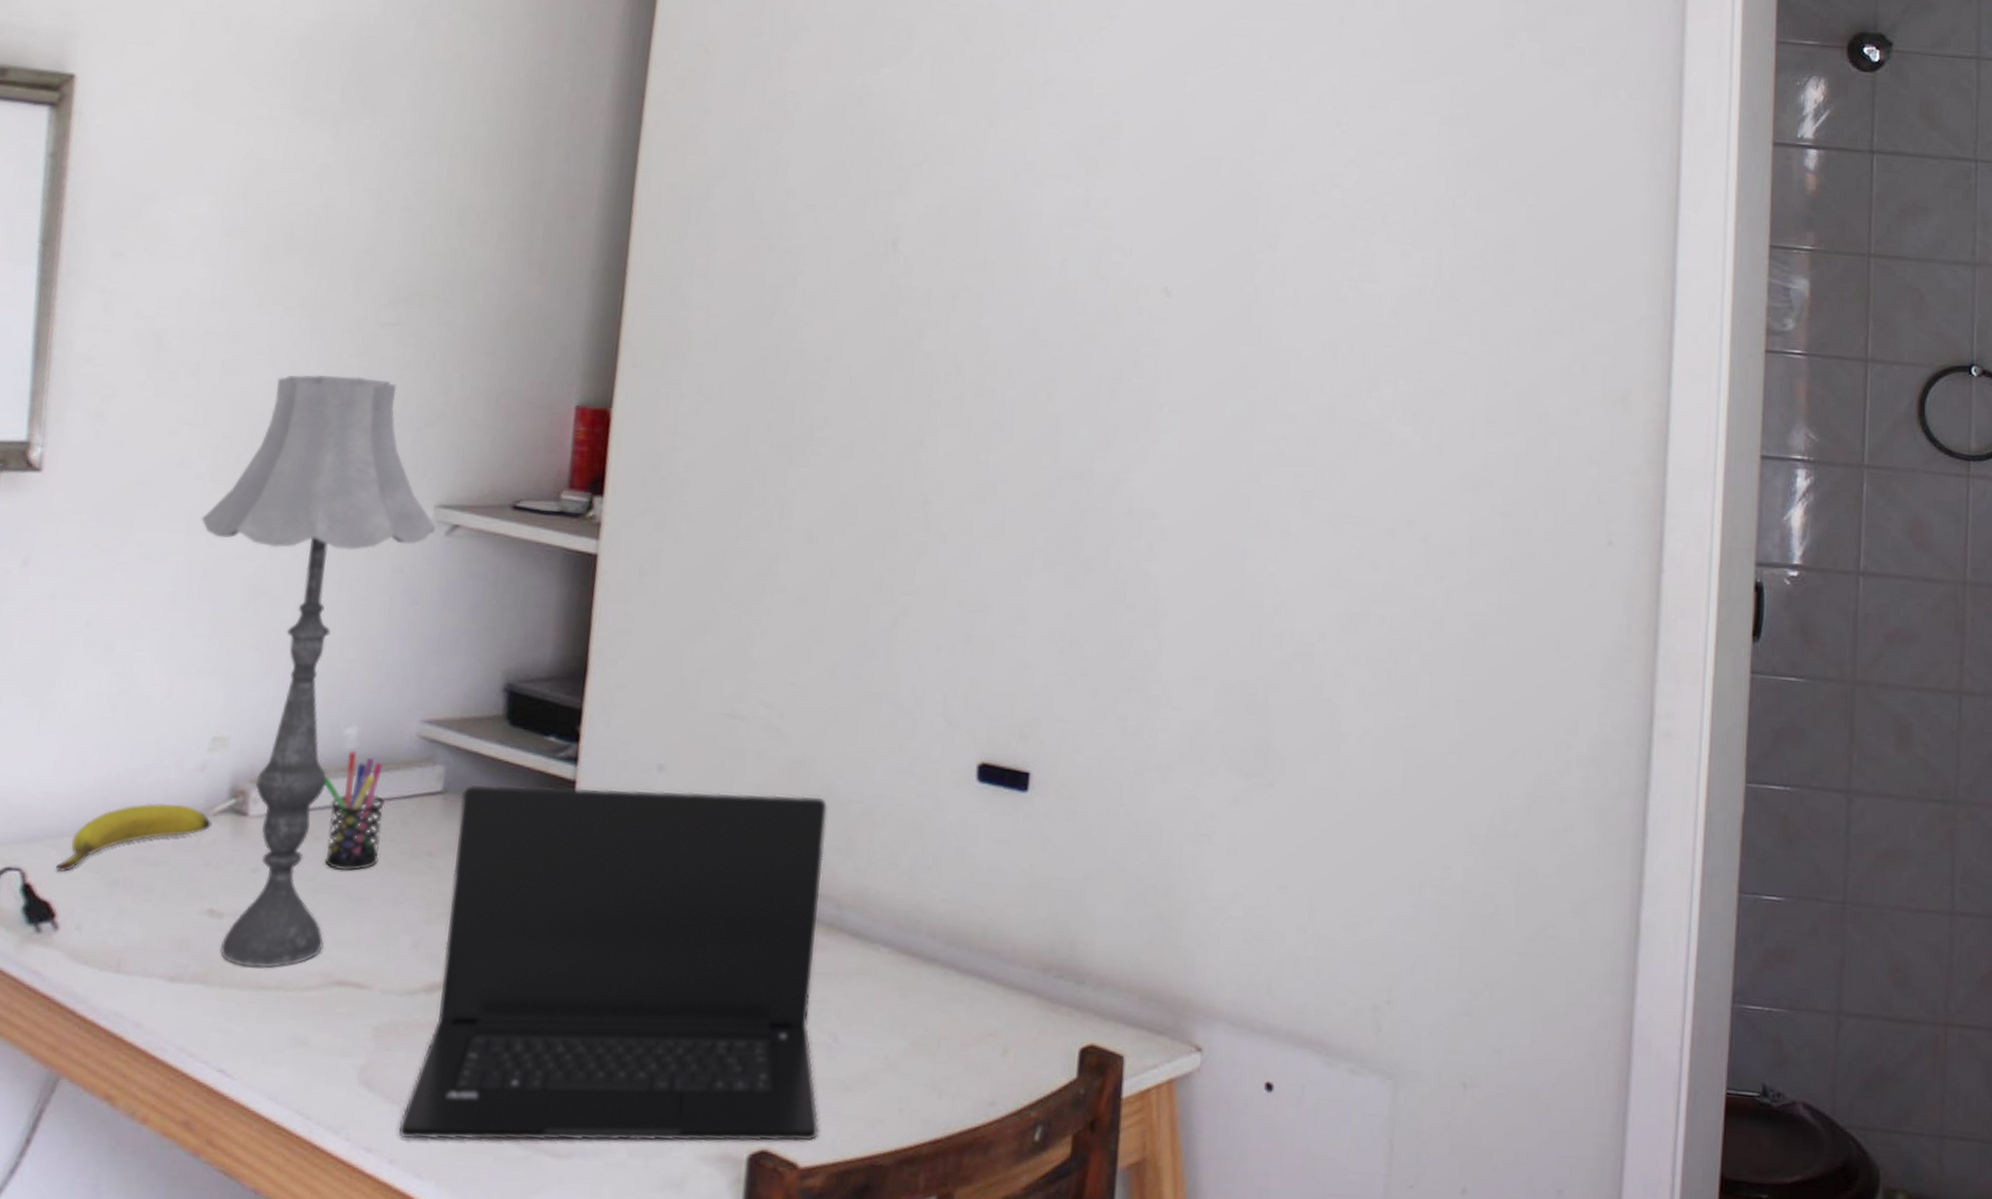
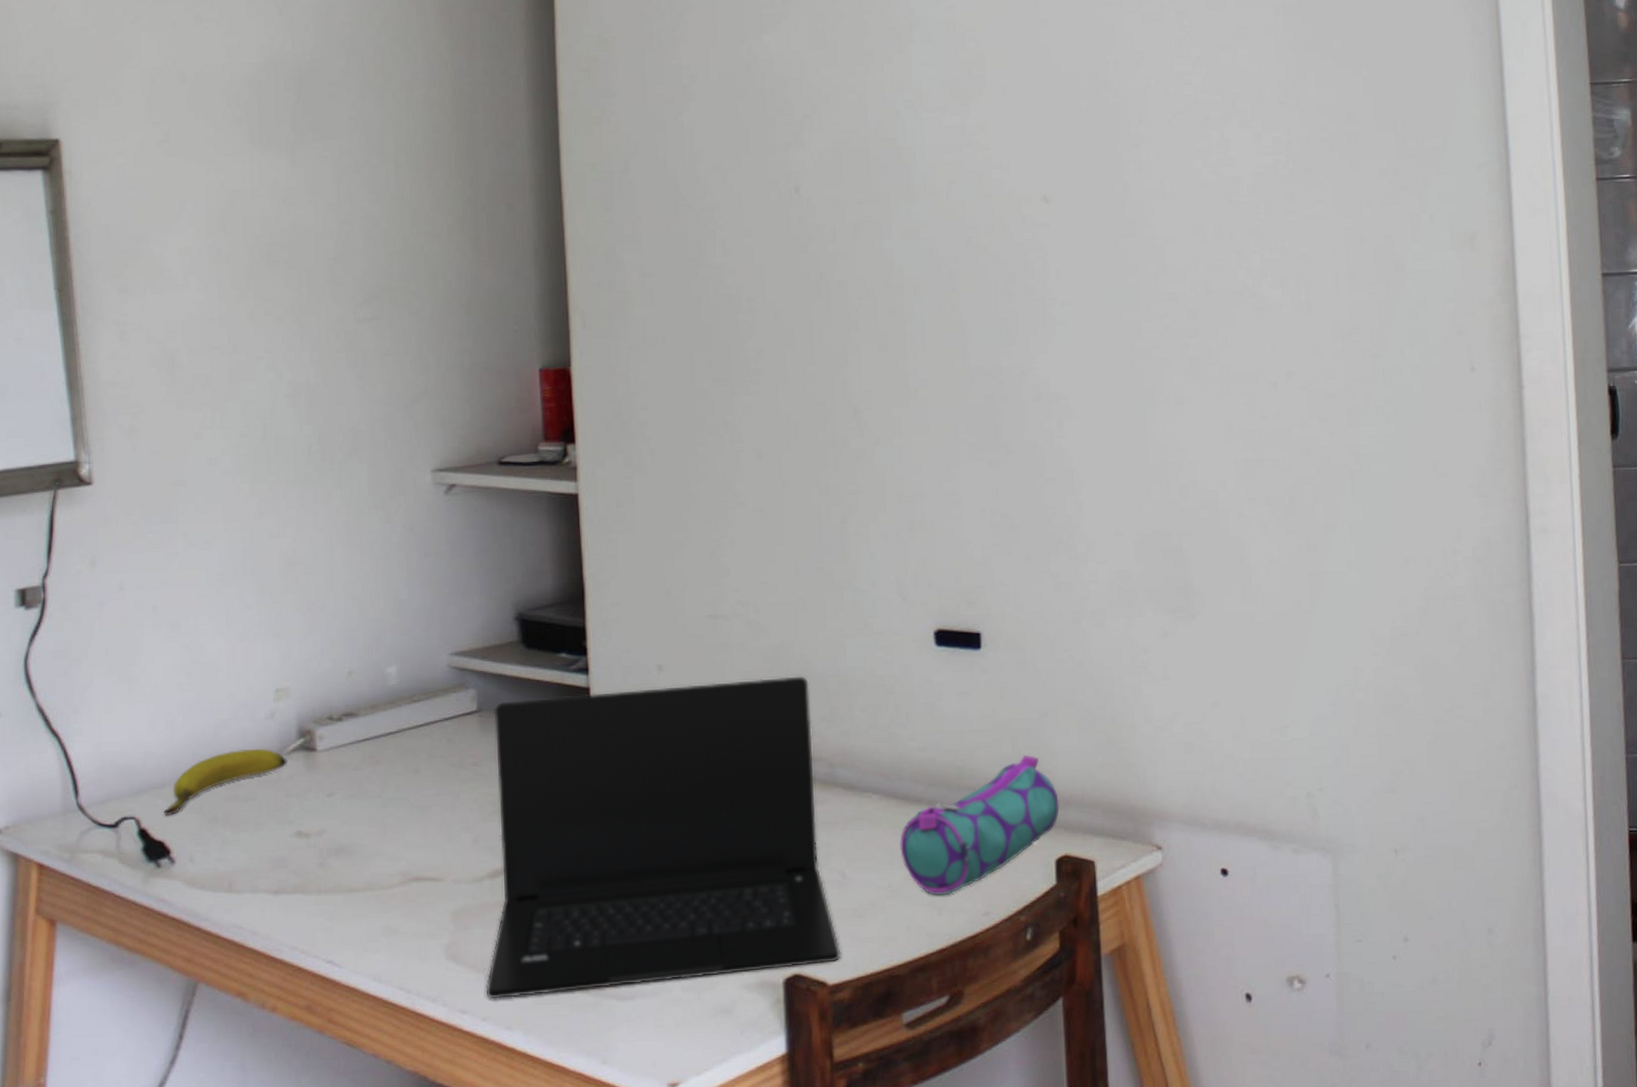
table lamp: present [201,374,436,968] -> none [234,368,435,875]
pen holder: present [324,751,385,872] -> none [376,686,432,787]
pencil case: none [904,922,1093,1076] -> present [900,755,1059,896]

